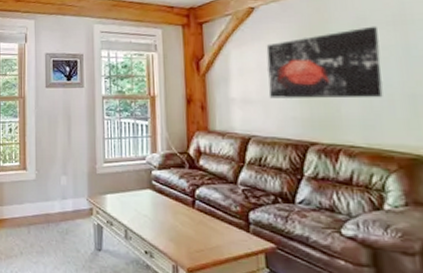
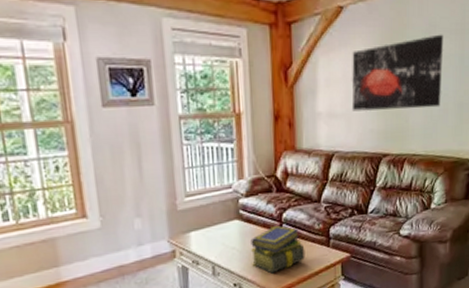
stack of books: none [163,200,221,249] -> present [251,225,305,274]

